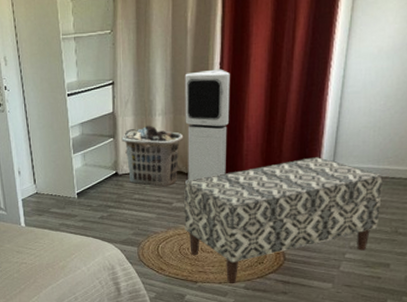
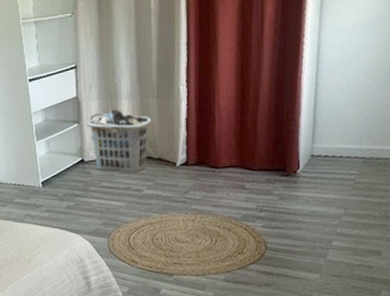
air purifier: present [184,69,230,184] -> none [150,49,199,170]
bench: present [184,157,383,283] -> none [155,138,368,275]

